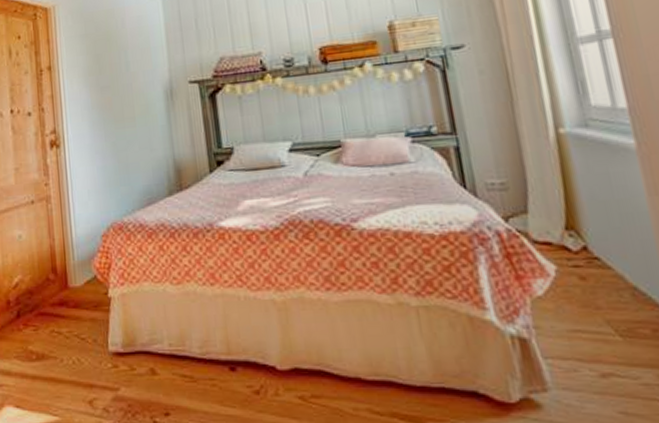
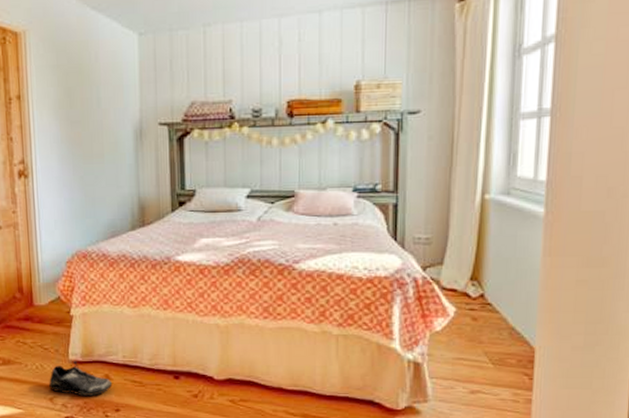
shoe: none [87,353,160,397] -> present [49,361,113,396]

